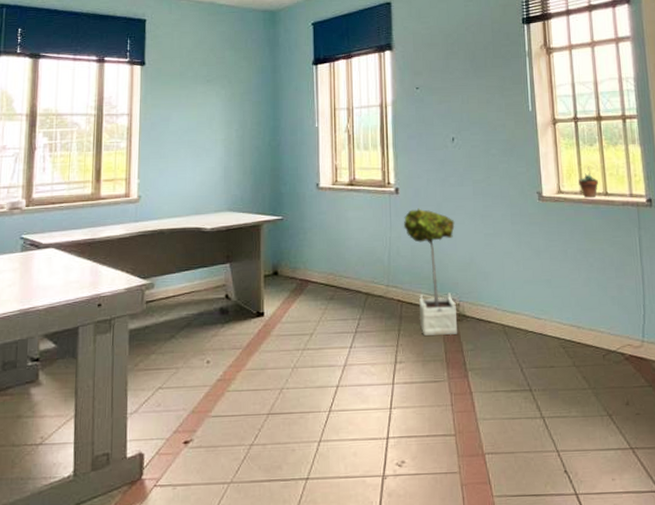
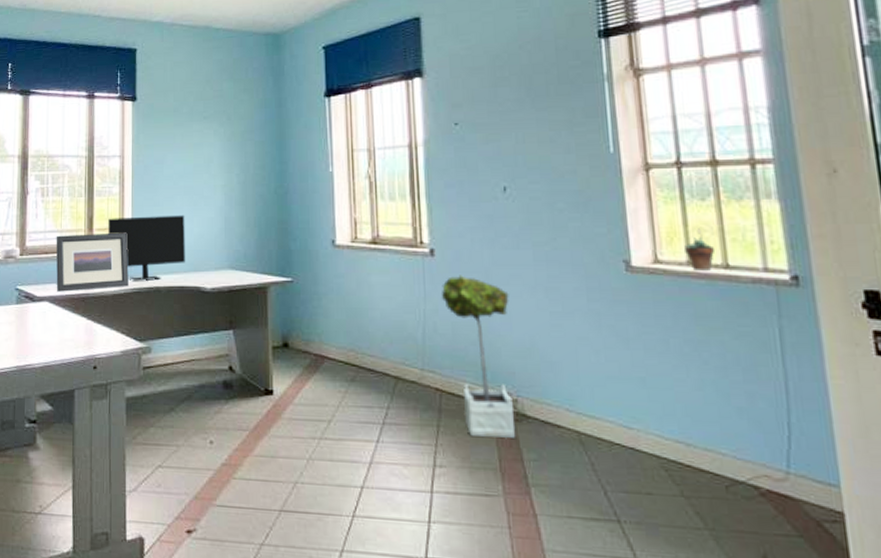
picture frame: none [62,182,134,240] -> present [55,232,129,293]
monitor: none [115,165,188,226] -> present [108,215,185,282]

